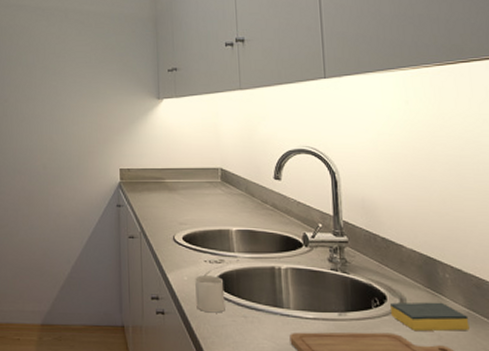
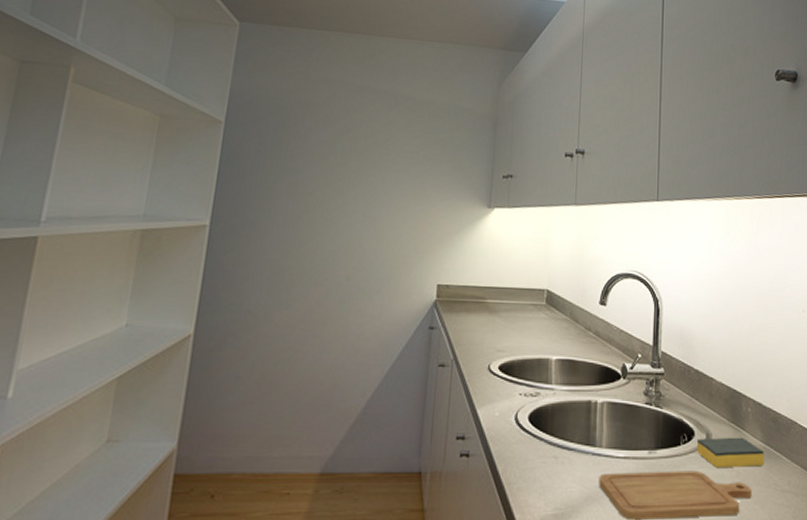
mug: present [195,275,225,313] -> none [505,411,538,454]

